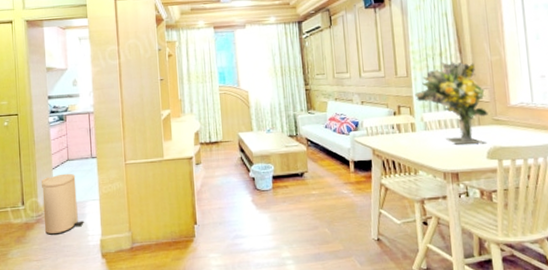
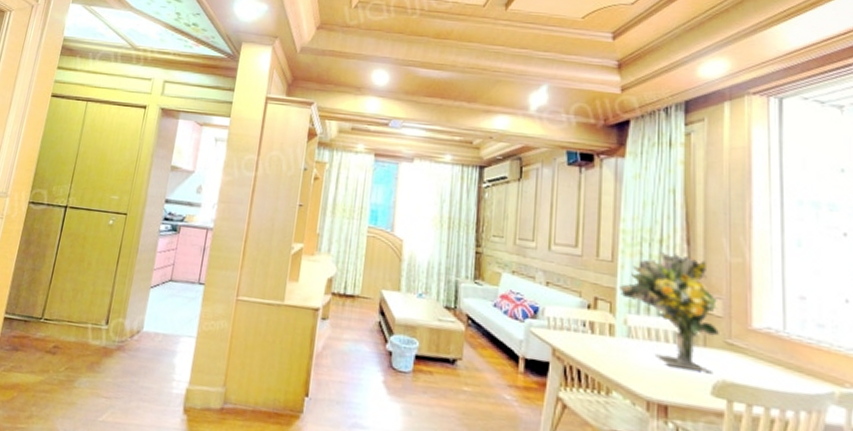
pedal bin: present [40,173,84,235] -> none [124,295,175,371]

